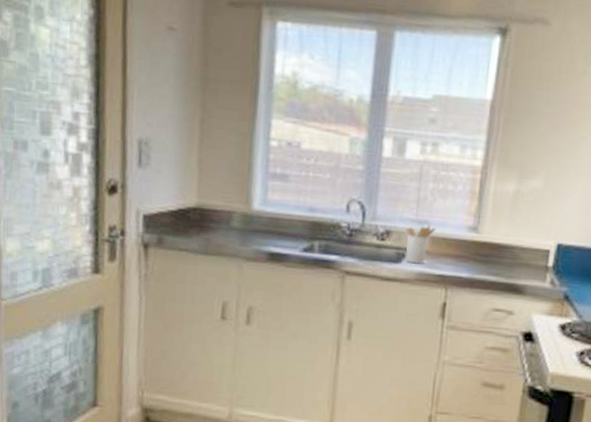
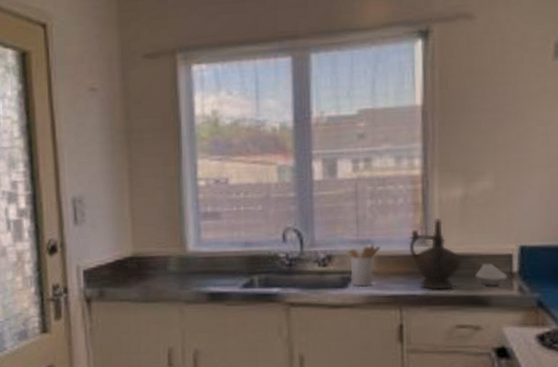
ceremonial vessel: none [461,209,506,275] -> present [408,218,462,290]
spoon rest: none [516,256,543,277] -> present [475,264,507,286]

